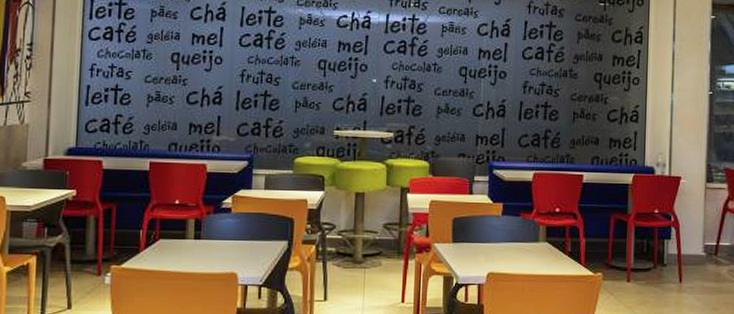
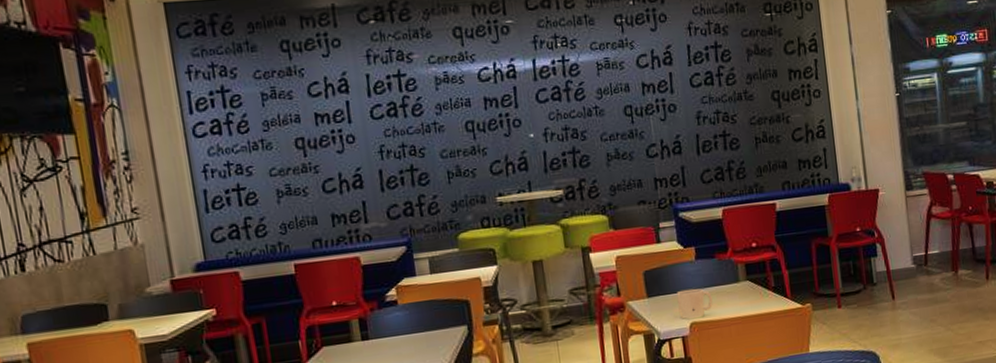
mug: none [479,241,512,270] -> present [676,288,713,320]

